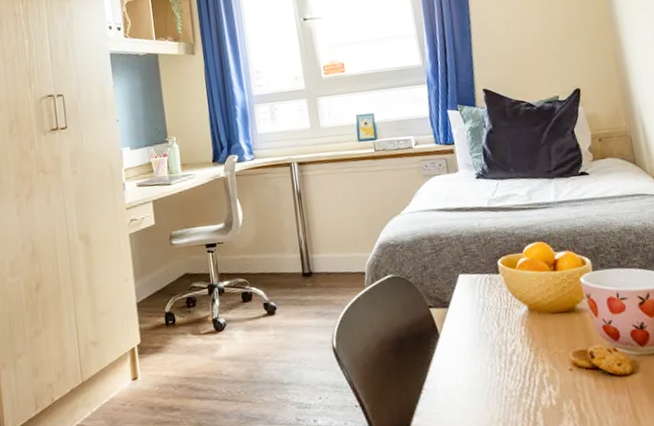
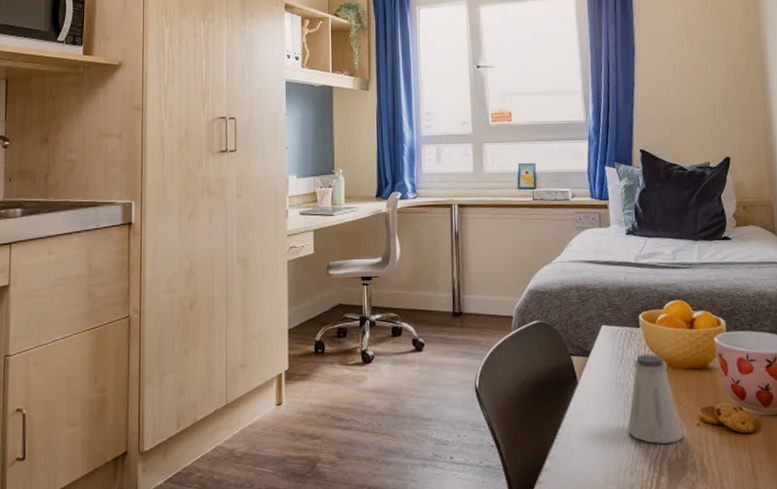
saltshaker: none [496,300,557,393] -> present [627,354,684,444]

